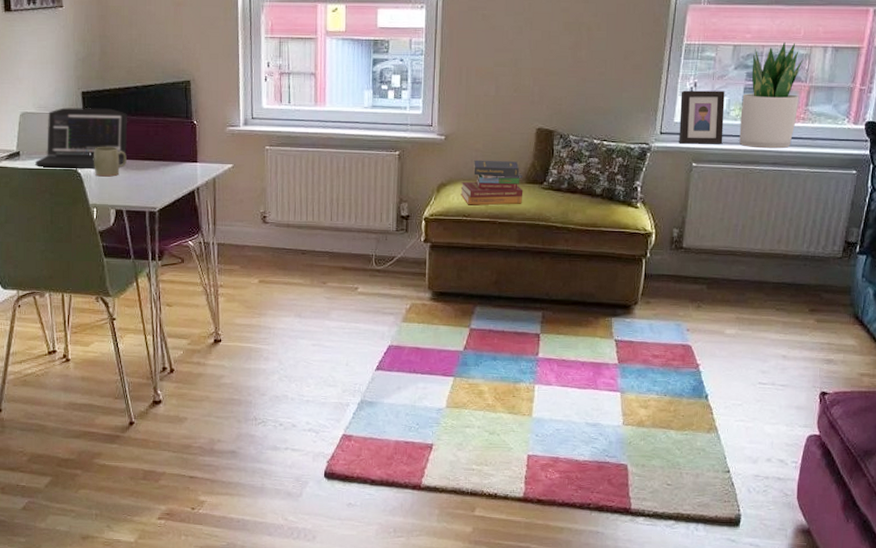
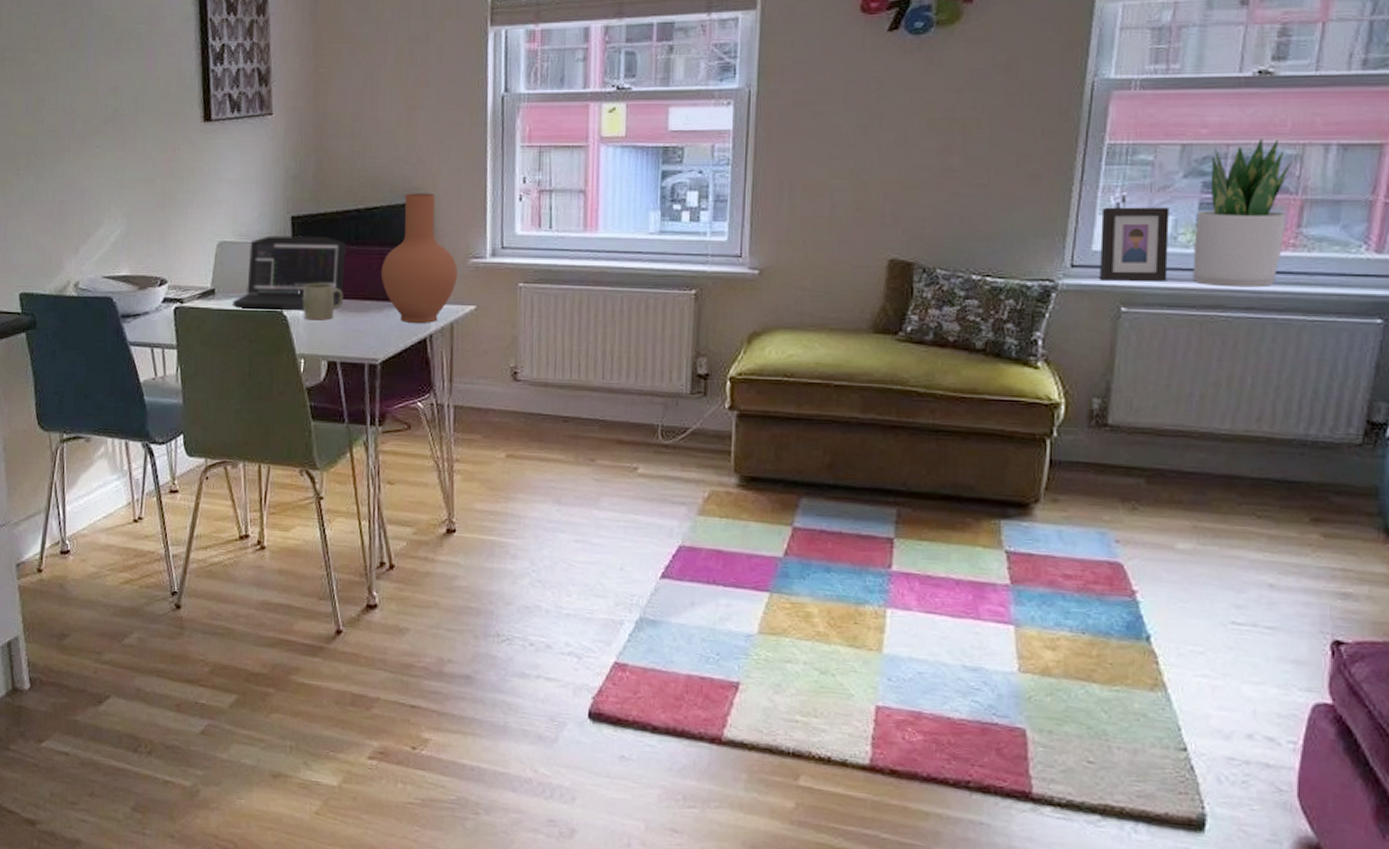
vase: none [156,74,218,178] -> present [380,193,458,323]
books: present [460,161,524,205] -> none [780,302,870,362]

